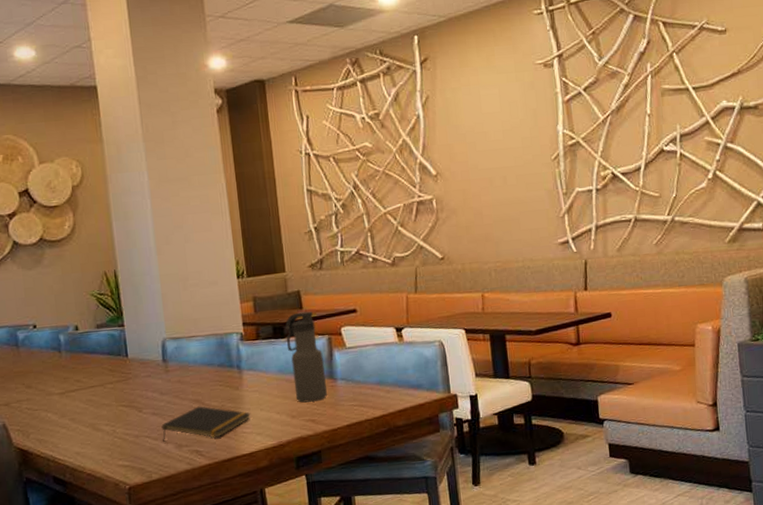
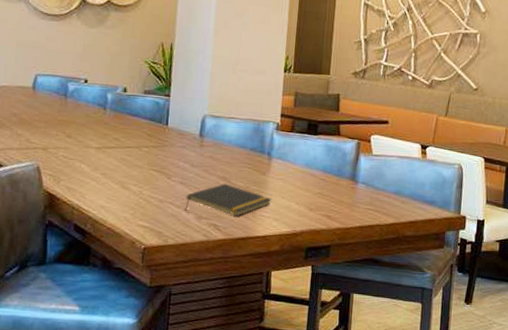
water bottle: present [285,311,327,403] -> none [316,114,350,199]

